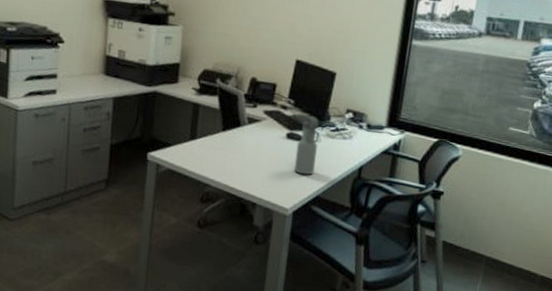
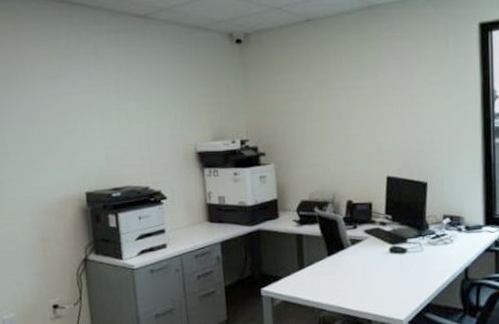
water bottle: present [294,115,319,175] -> none [401,227,422,285]

